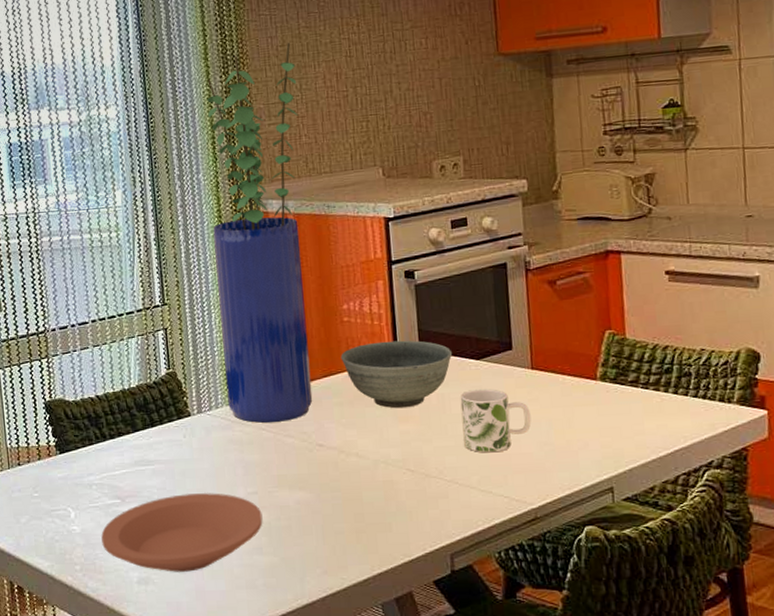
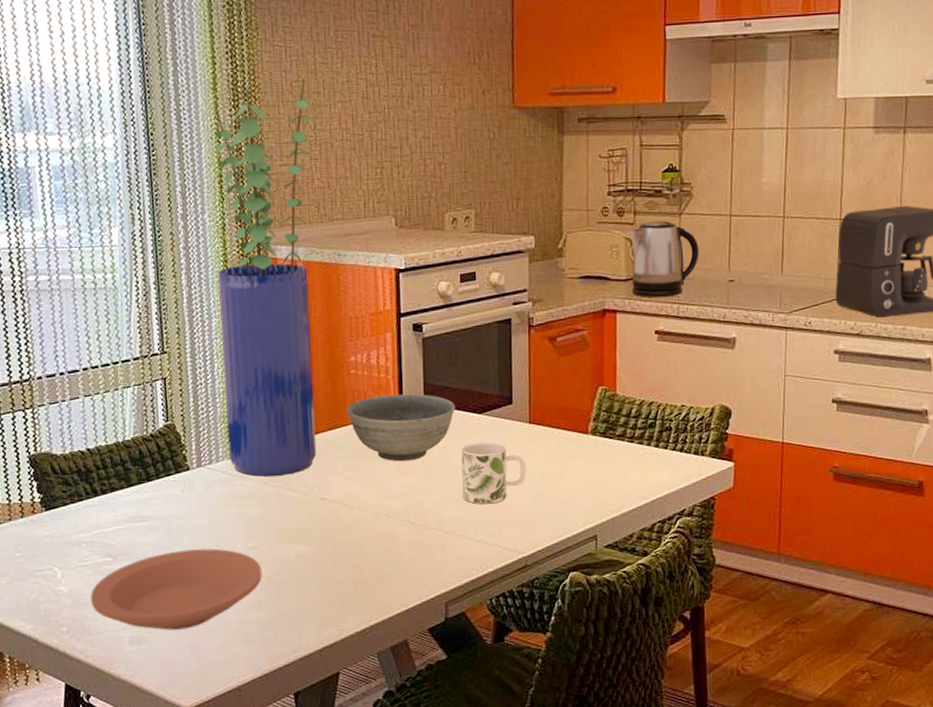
kettle: none [631,157,711,237] -> present [630,220,699,298]

